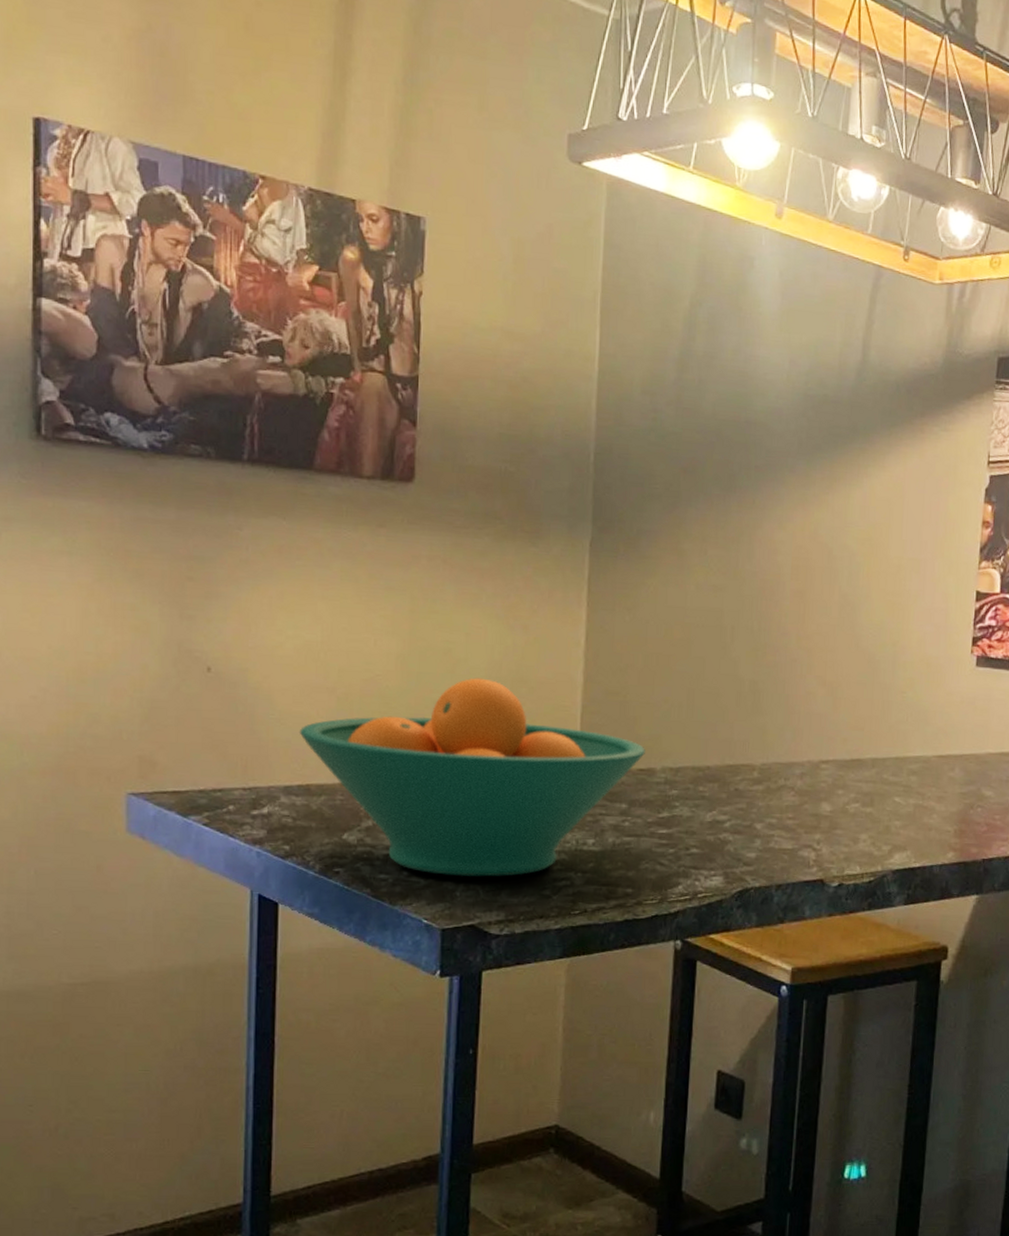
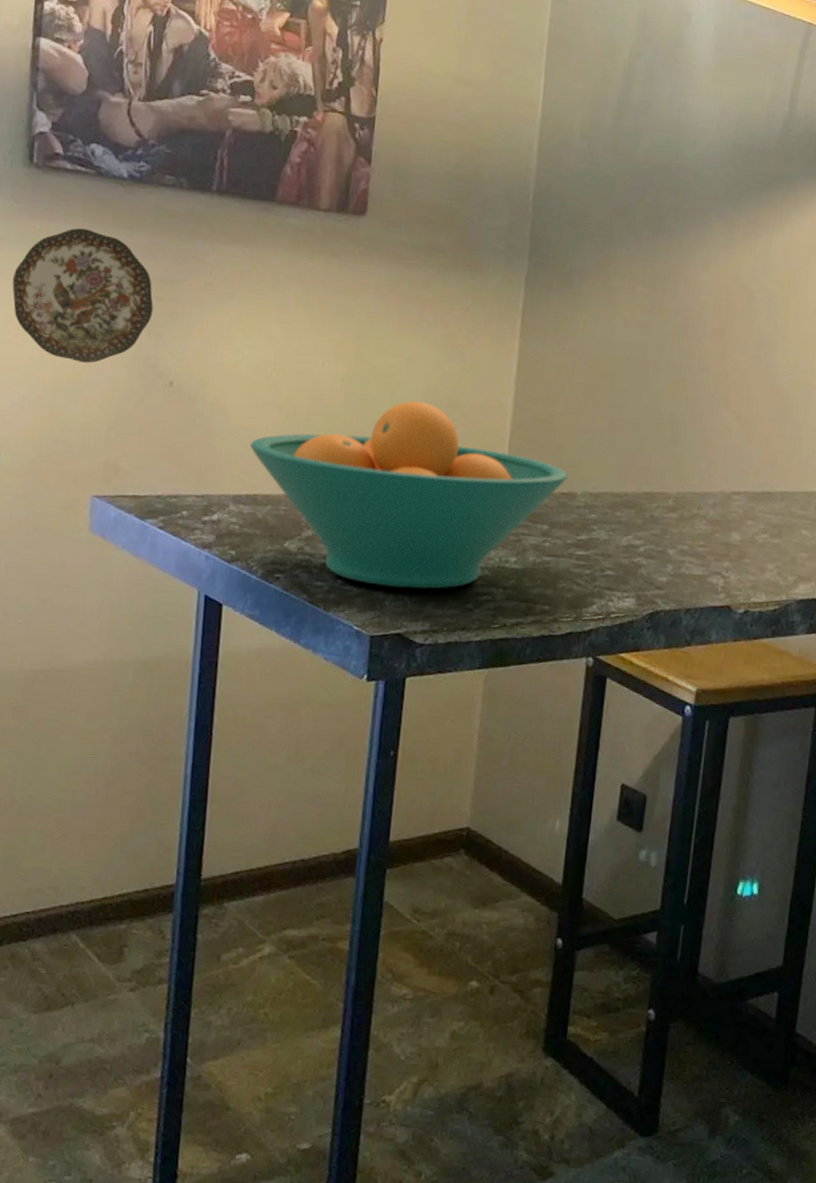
decorative plate: none [25,504,185,651] -> present [12,228,154,363]

